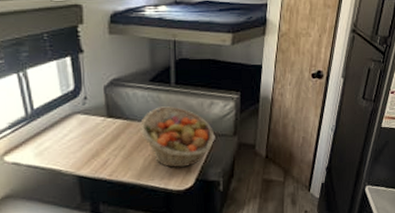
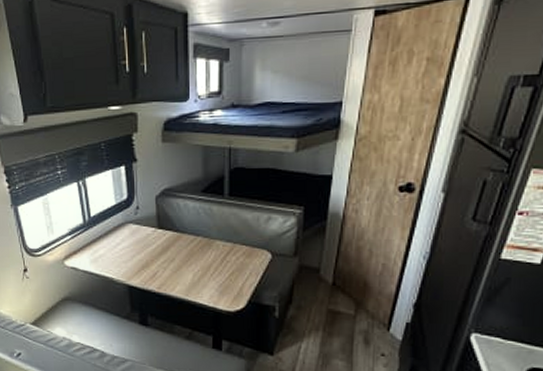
fruit basket: present [139,106,214,168] -> none [189,220,270,288]

